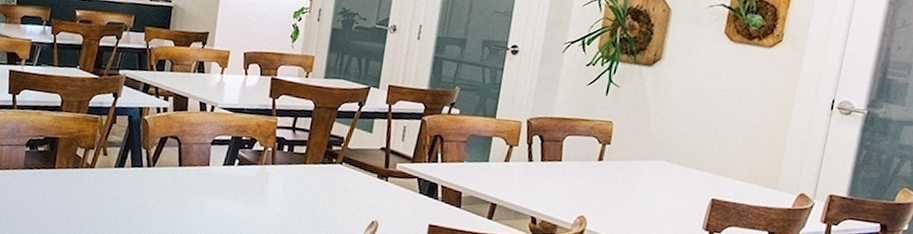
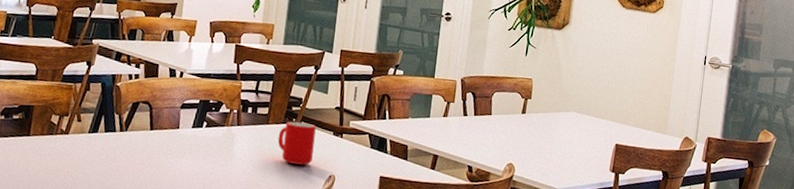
cup: none [315,161,358,209] -> present [277,121,316,165]

